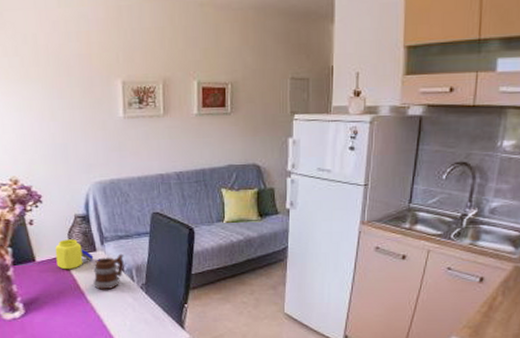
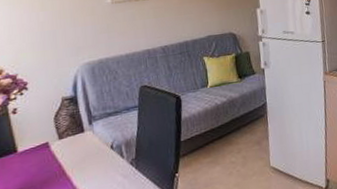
jar: present [55,239,94,270] -> none [40,122,81,157]
mug: present [93,253,124,290] -> none [80,130,113,173]

